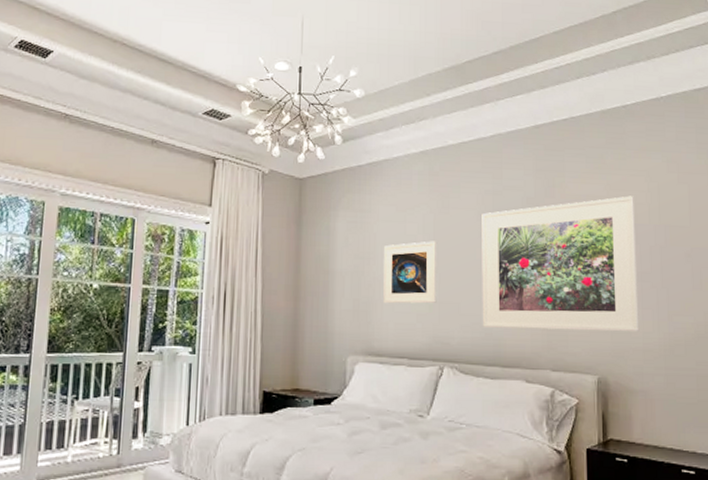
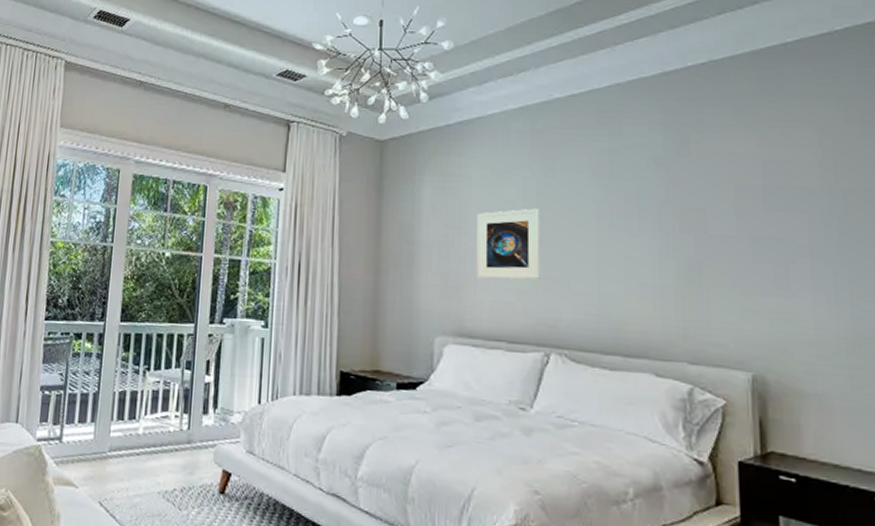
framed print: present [482,196,640,332] -> none [596,152,810,321]

